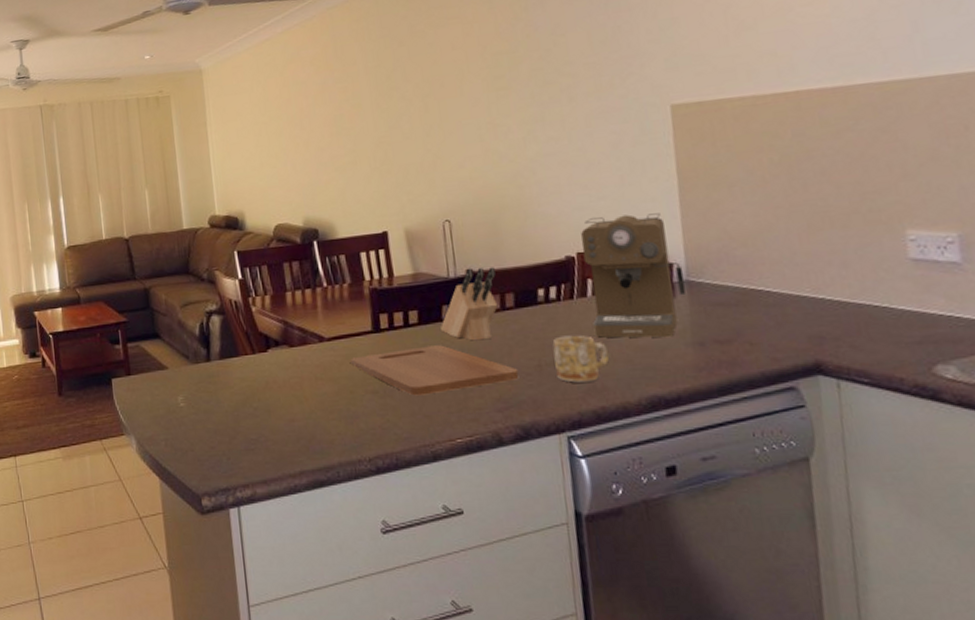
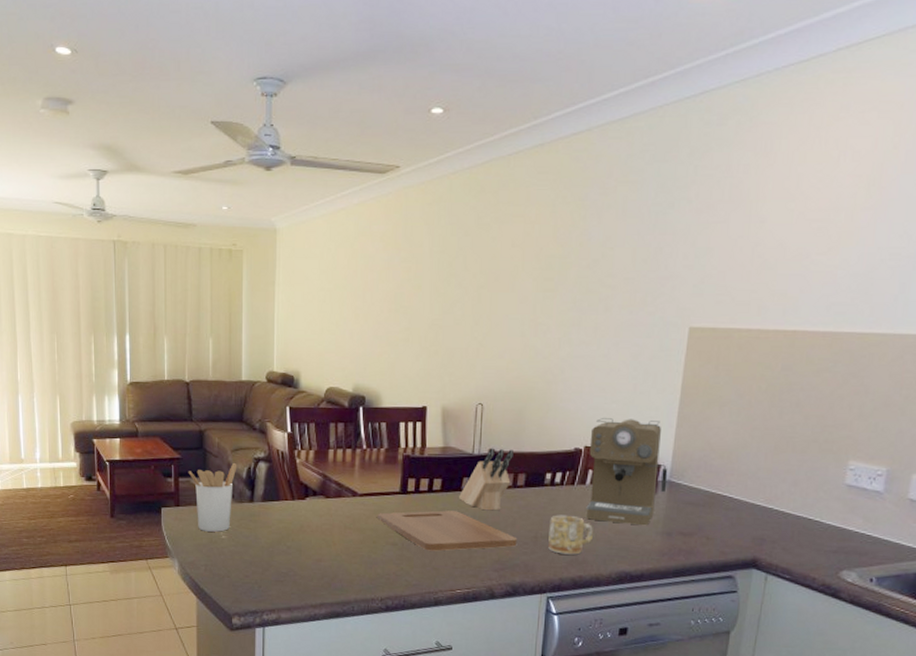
utensil holder: none [136,320,189,401] -> present [188,463,237,532]

